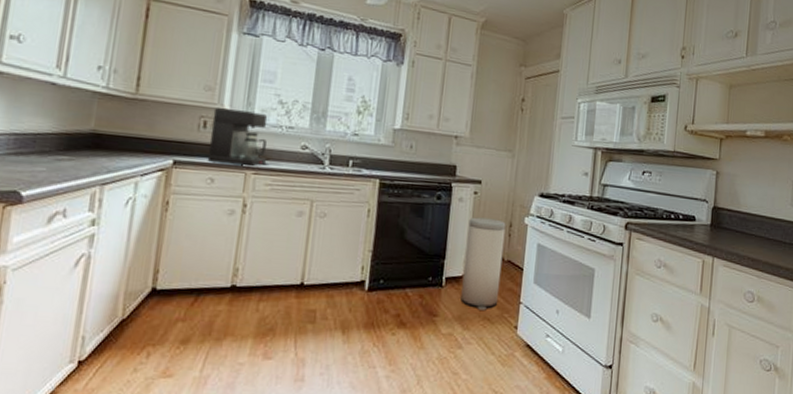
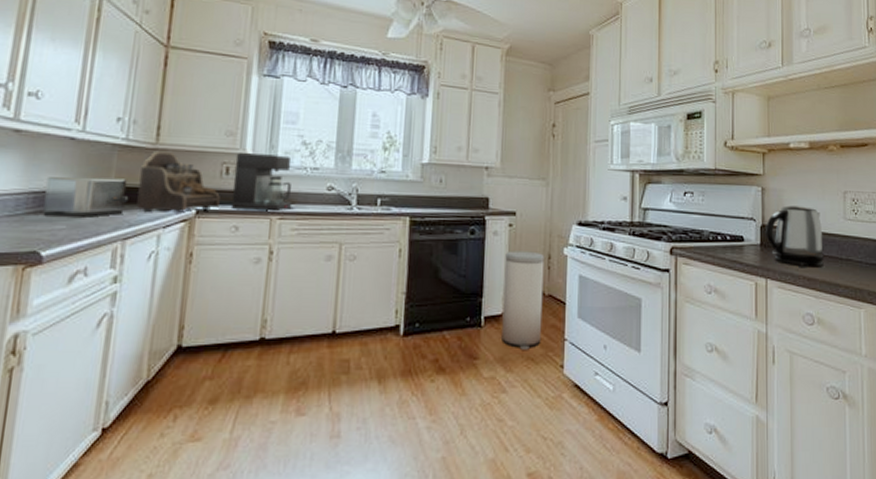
toaster: none [23,120,108,162] -> present [42,176,129,218]
spice rack: none [115,100,197,163] -> present [136,150,220,213]
kettle: none [716,190,770,251] -> present [766,205,824,269]

